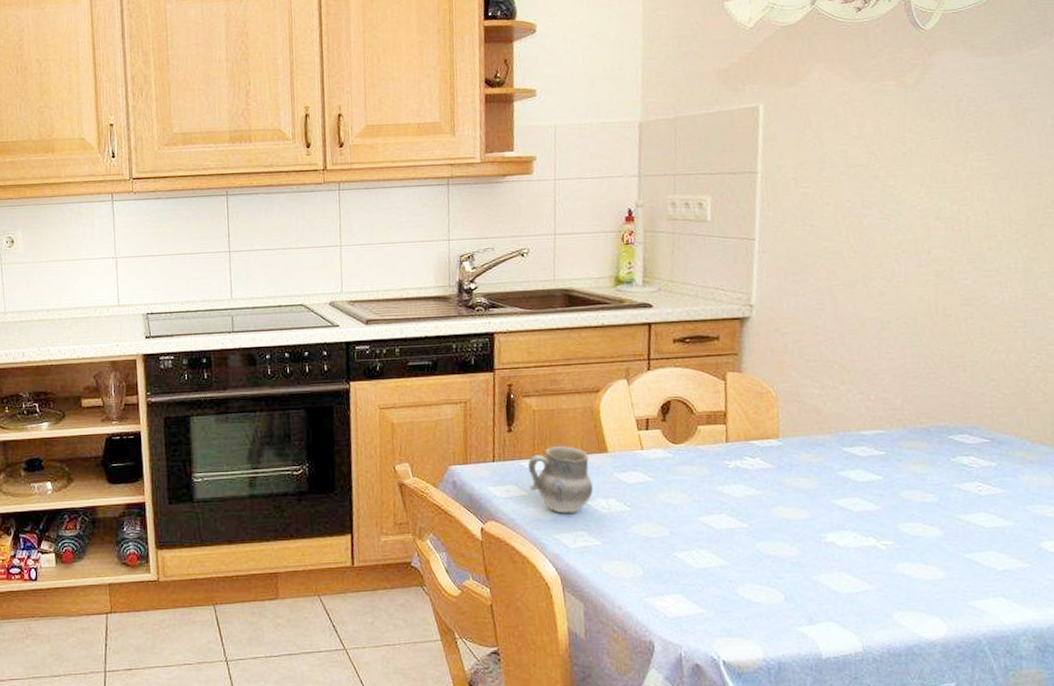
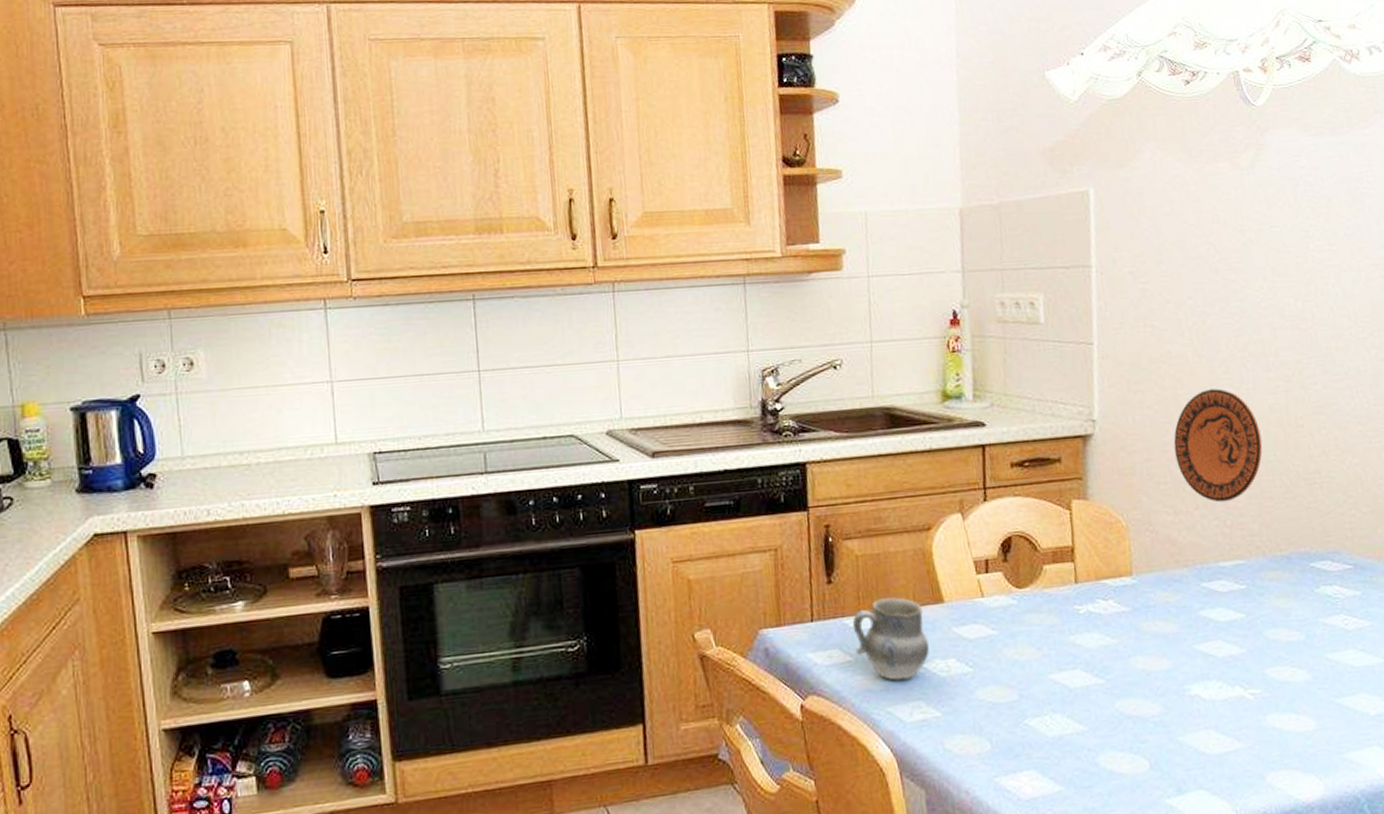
decorative plate: none [824,281,910,380] -> present [1173,388,1263,503]

